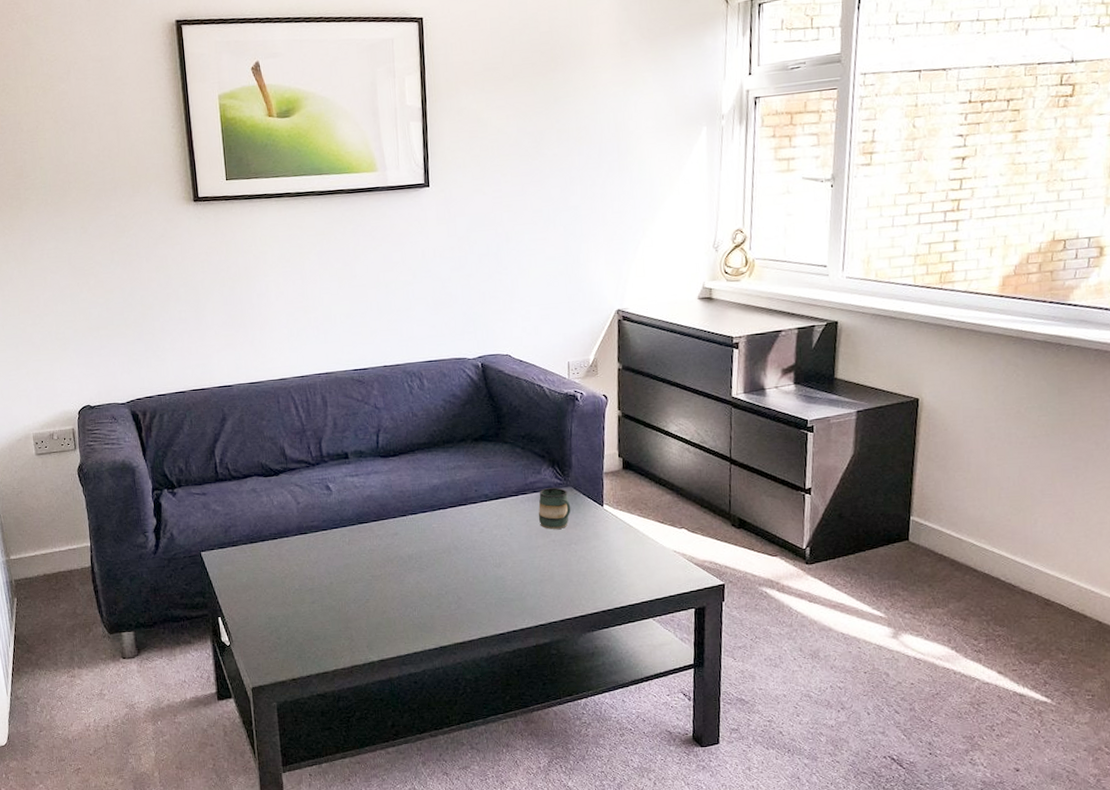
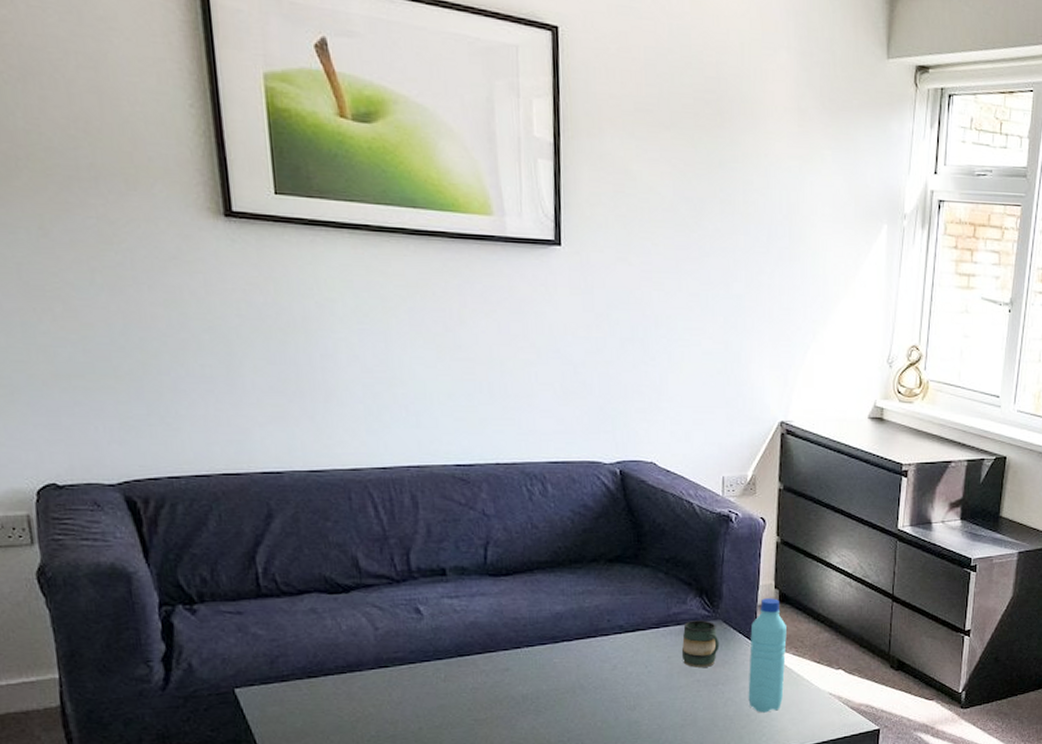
water bottle: none [598,465,632,569] -> present [748,598,787,713]

